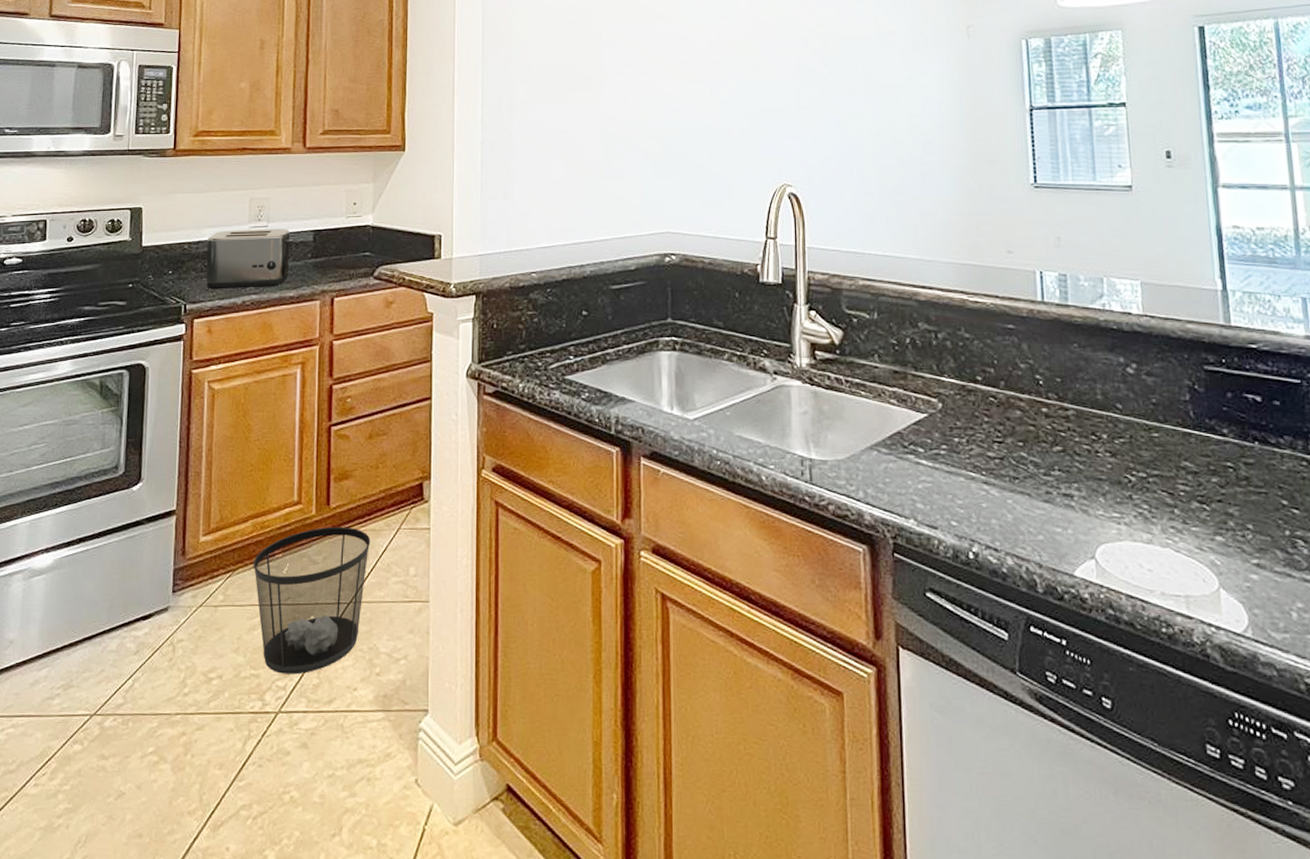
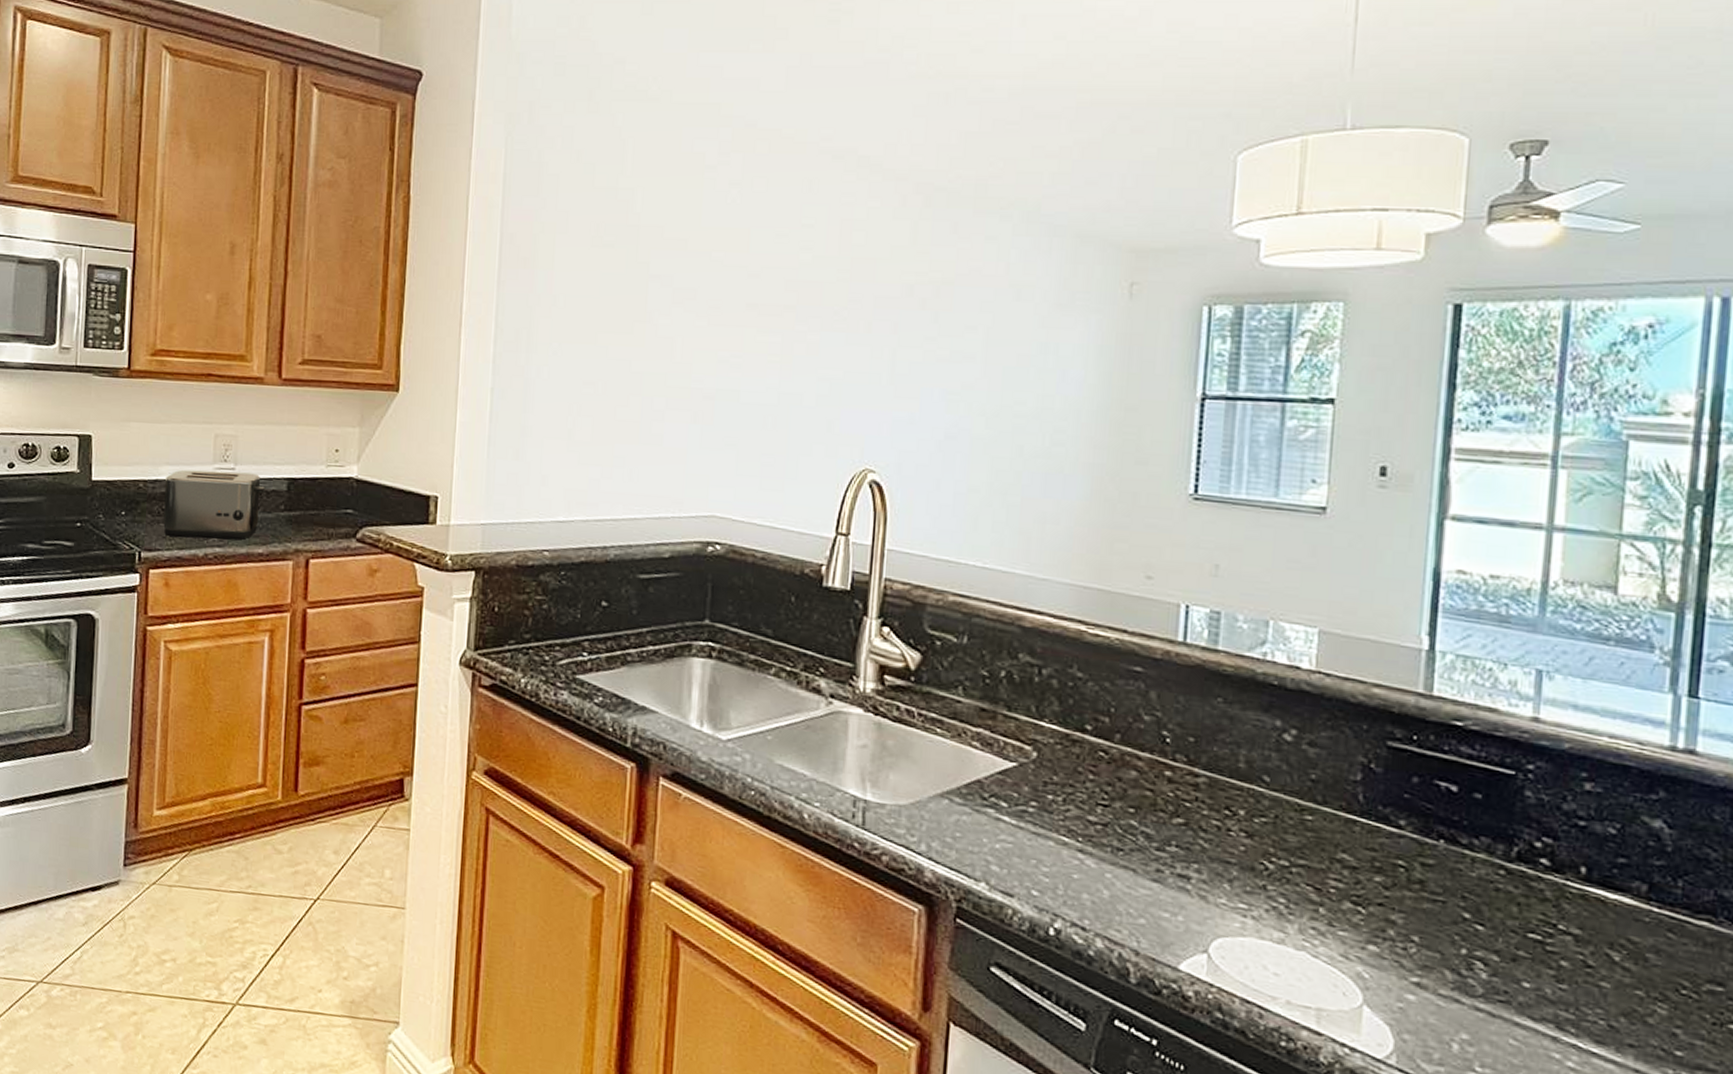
waste bin: present [253,526,371,675] -> none [211,815,343,968]

